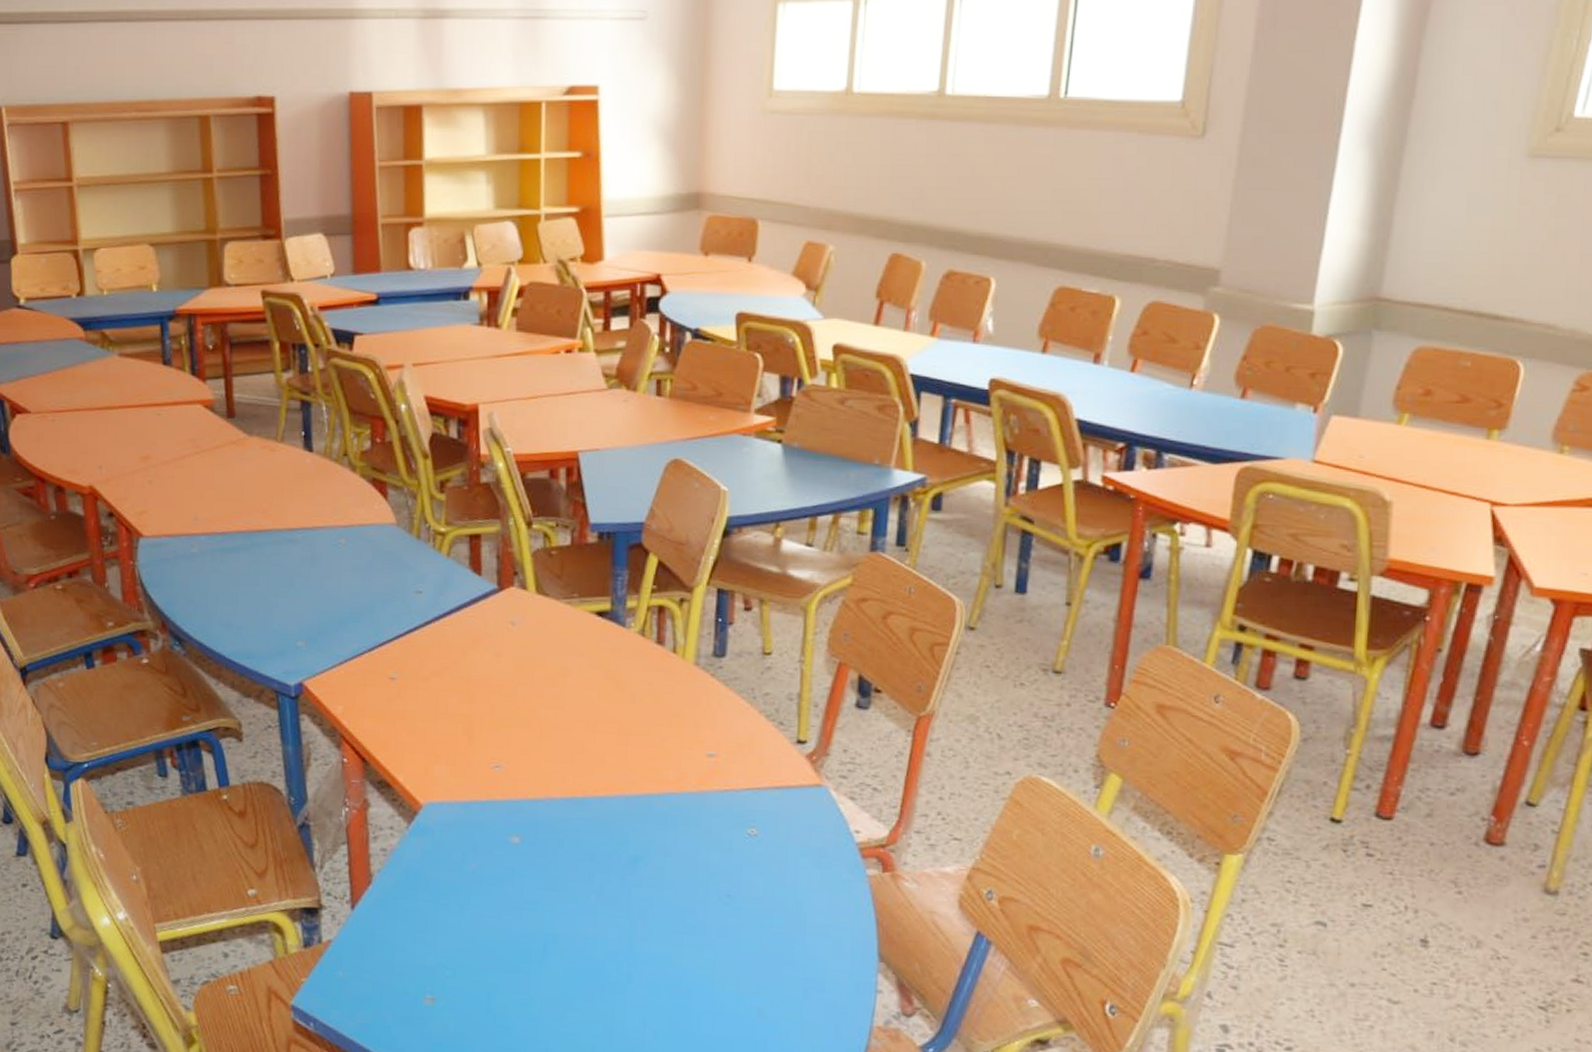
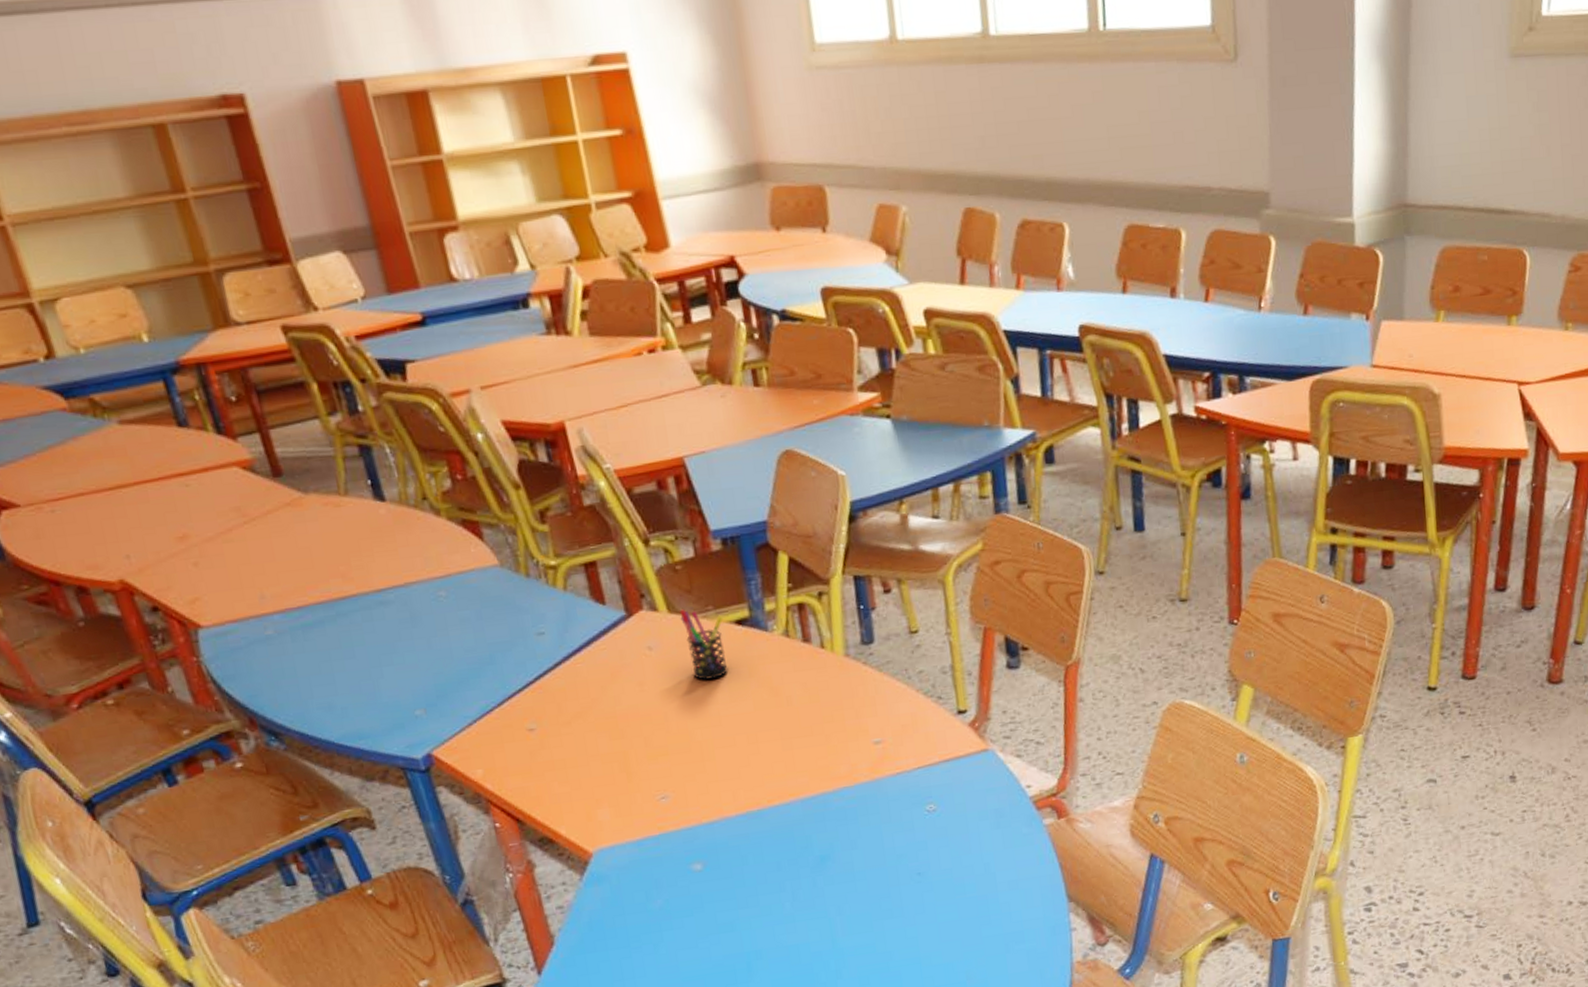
pen holder: none [546,592,586,663] -> present [679,609,728,680]

